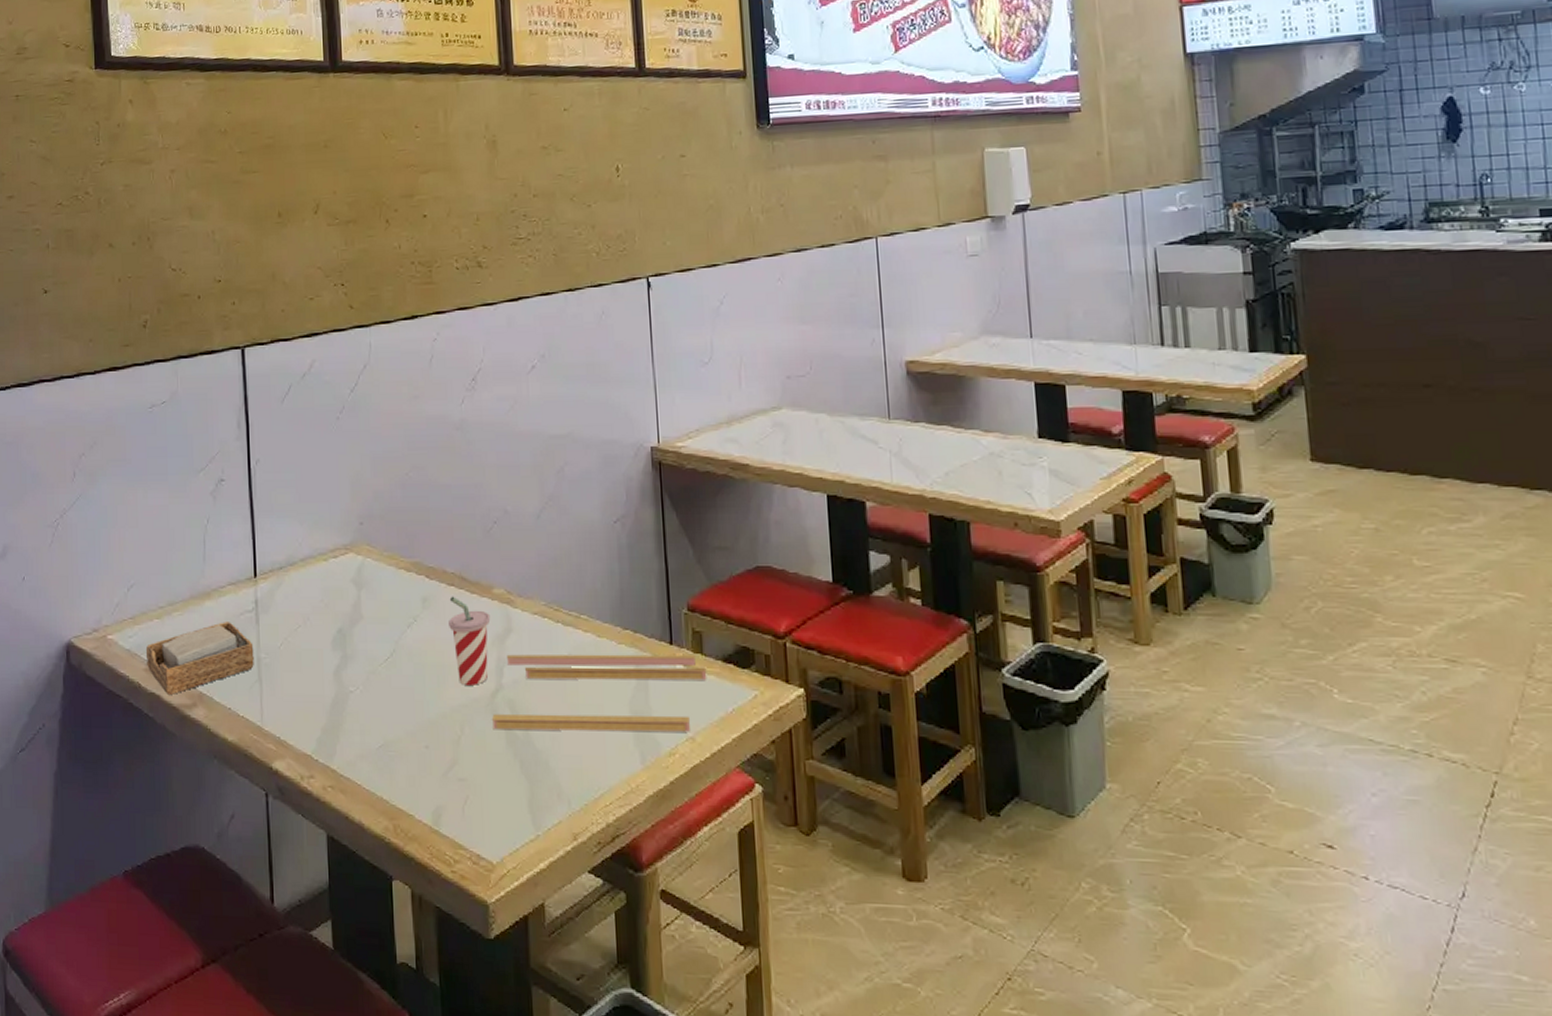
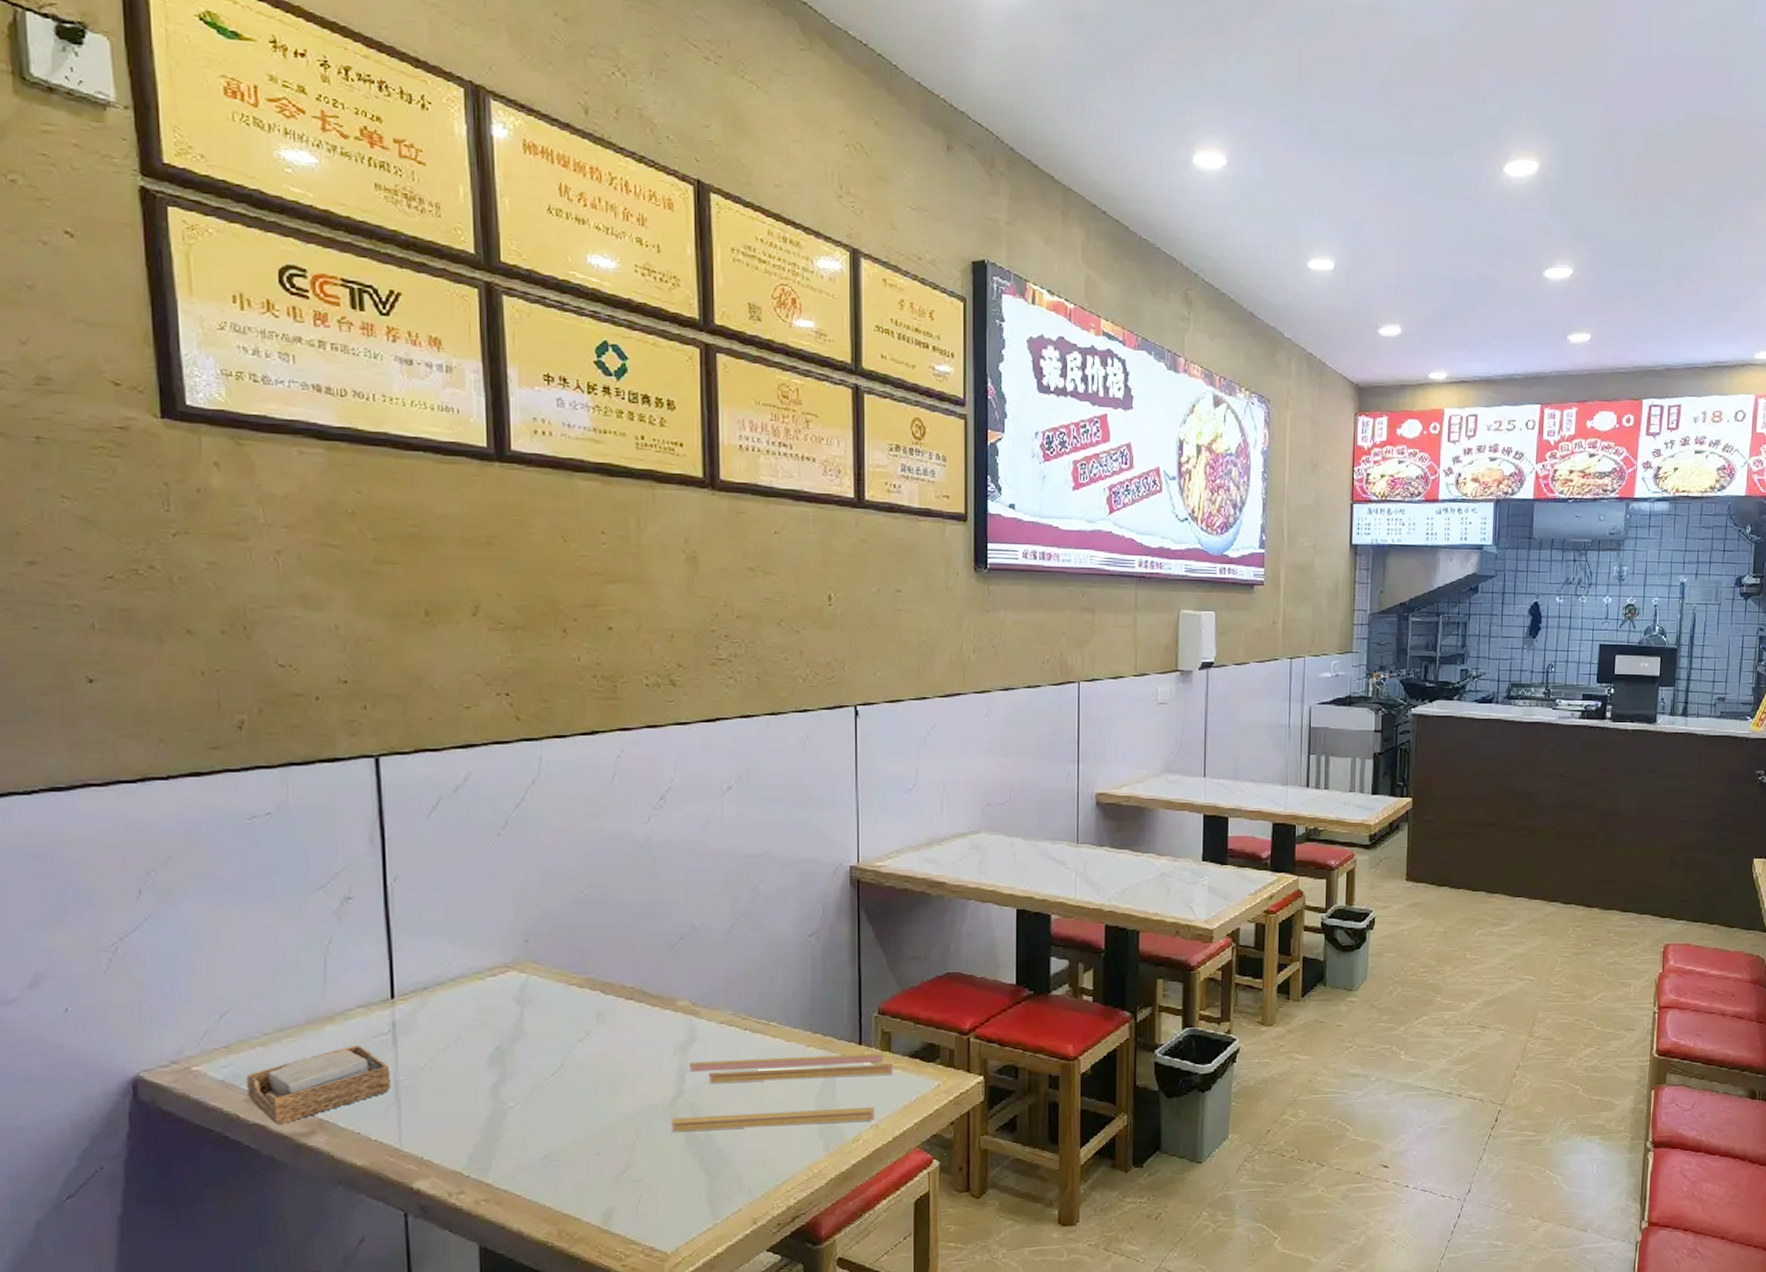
beverage cup: present [449,596,491,685] -> none [626,1009,673,1093]

